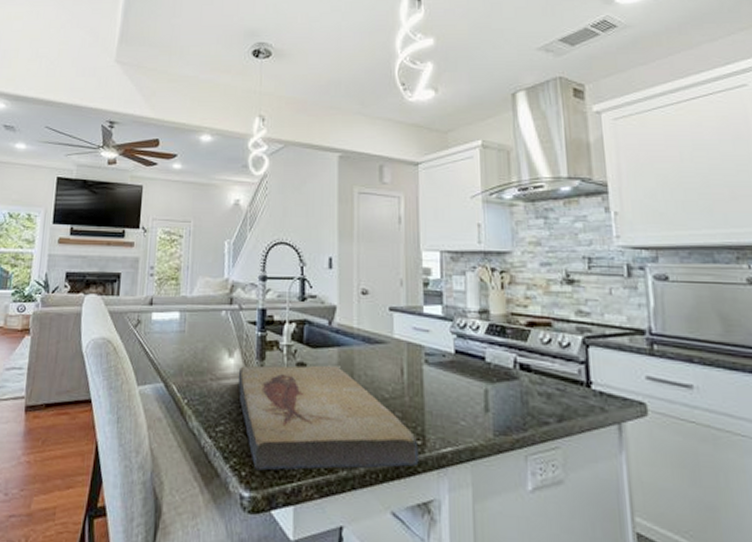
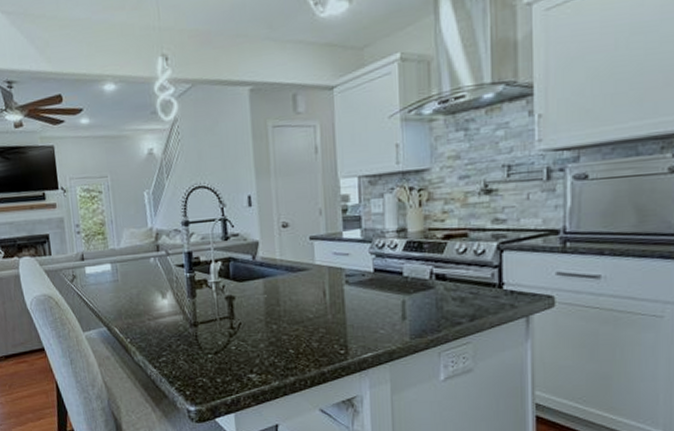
fish fossil: present [238,365,419,471] -> none [172,295,343,389]

